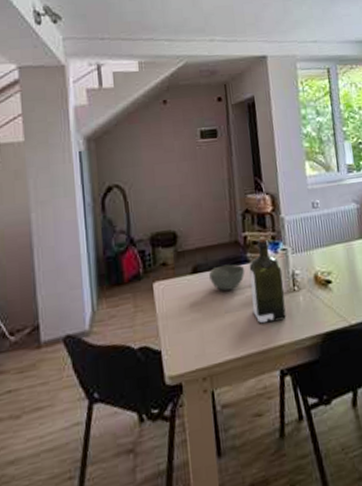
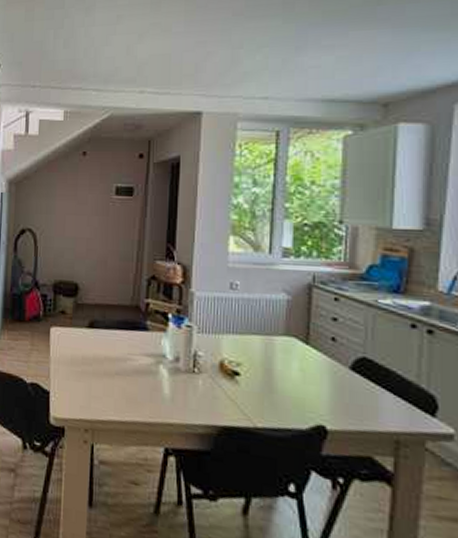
bowl: present [209,264,245,291] -> none [105,326,143,353]
liquor: present [249,236,286,324] -> none [144,307,183,399]

